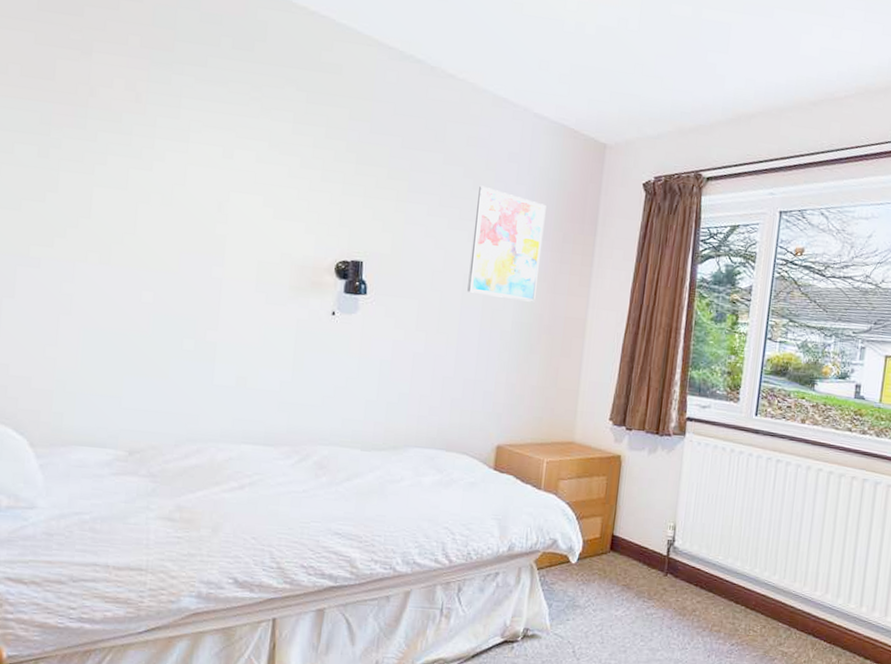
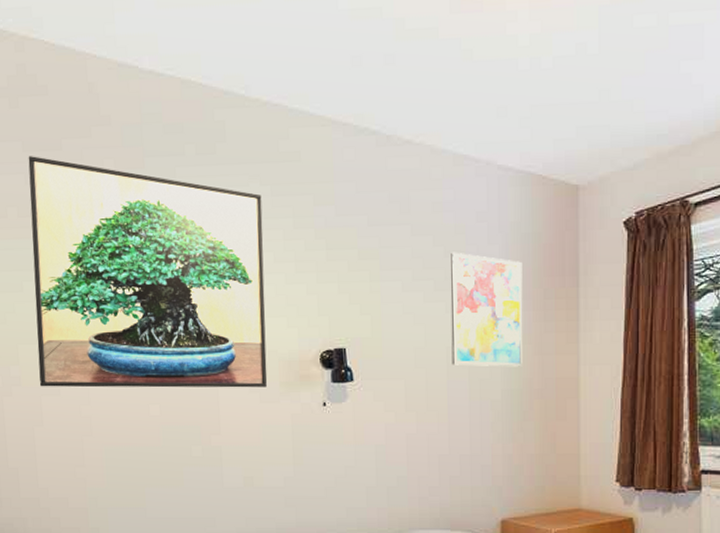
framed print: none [16,16,296,289] -> present [28,156,268,388]

